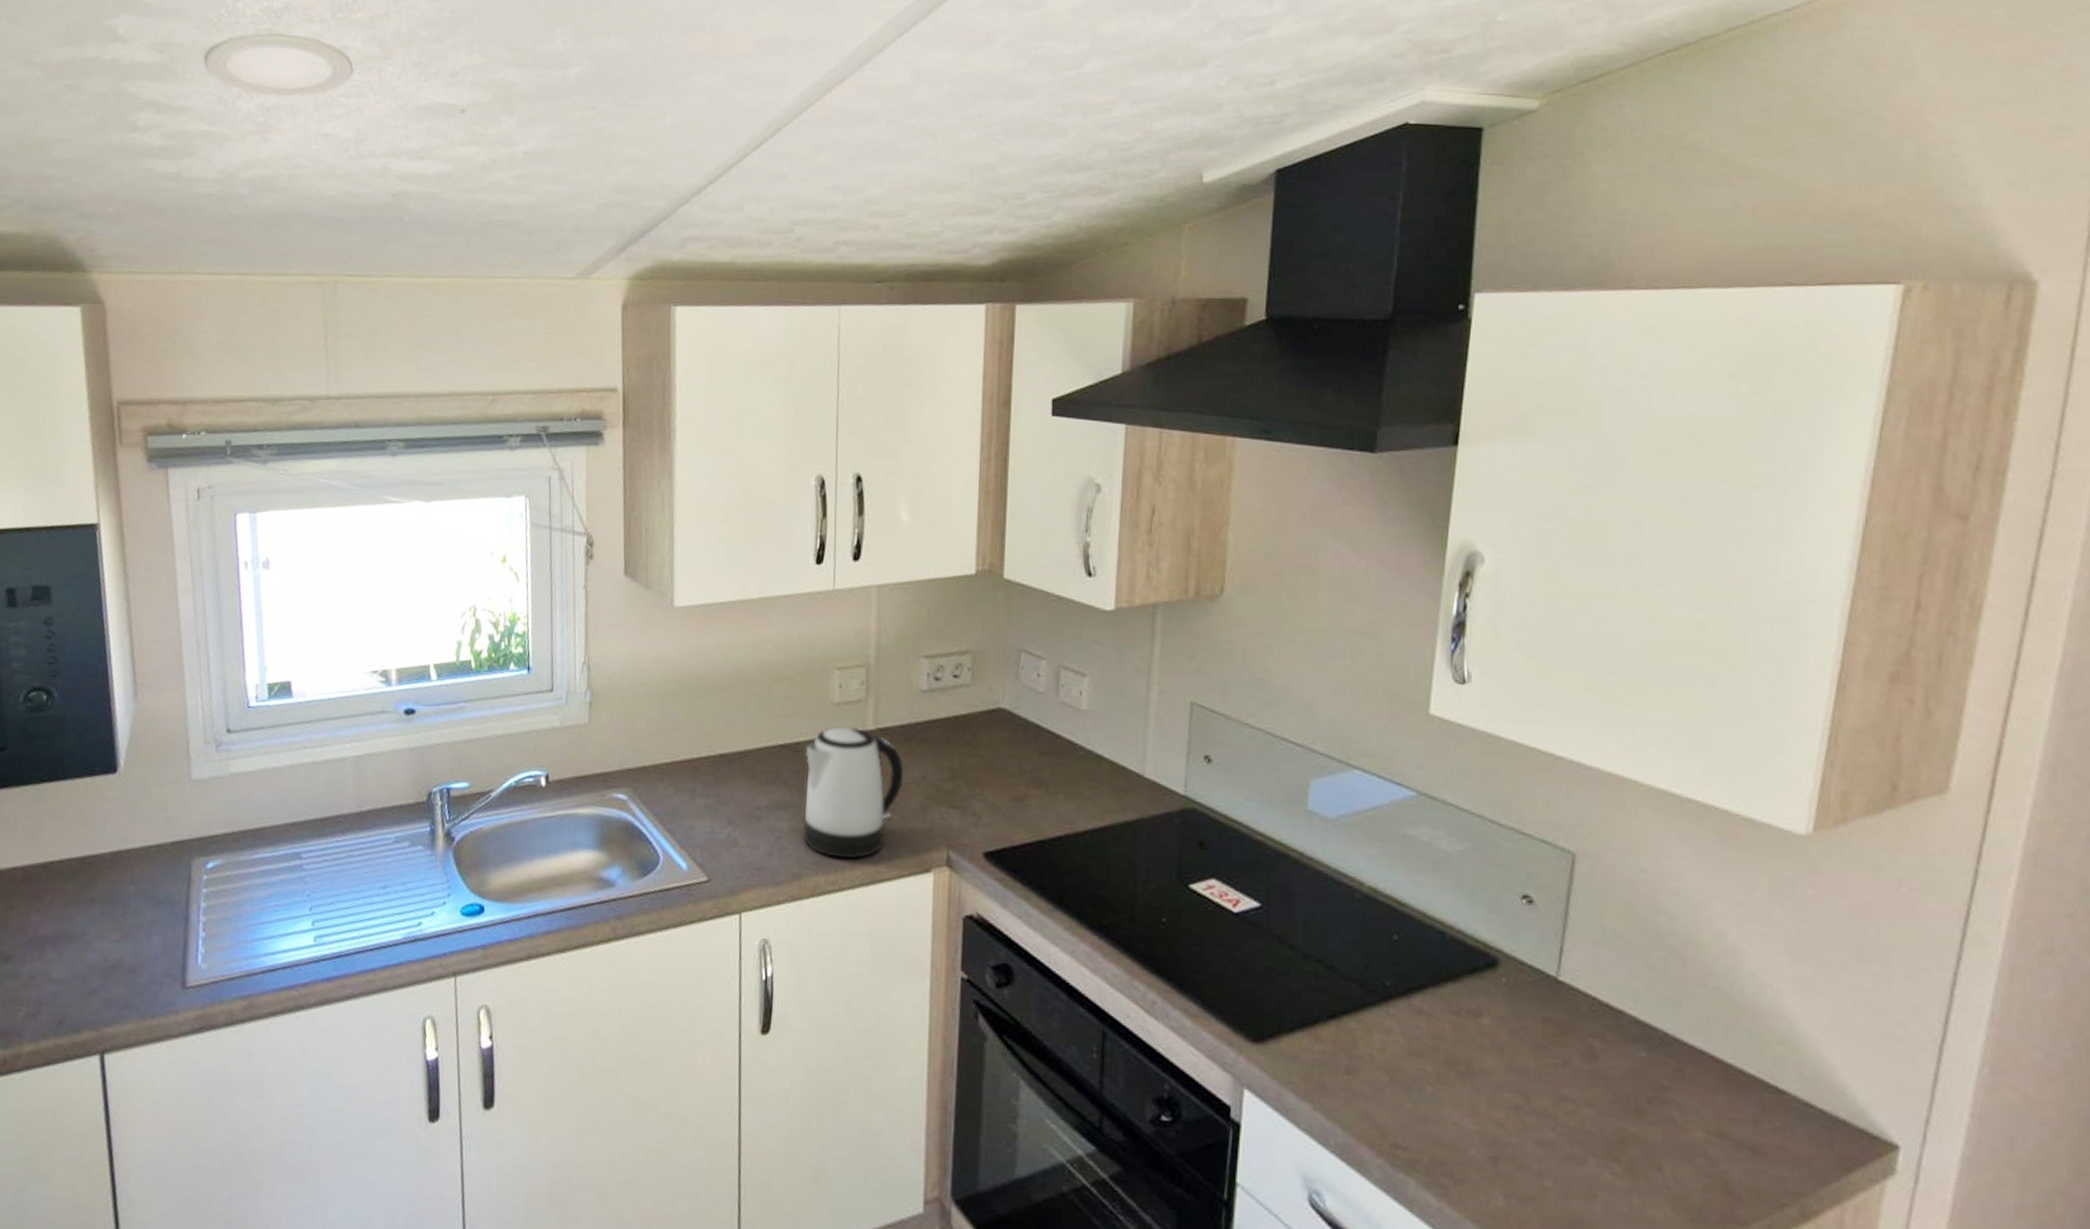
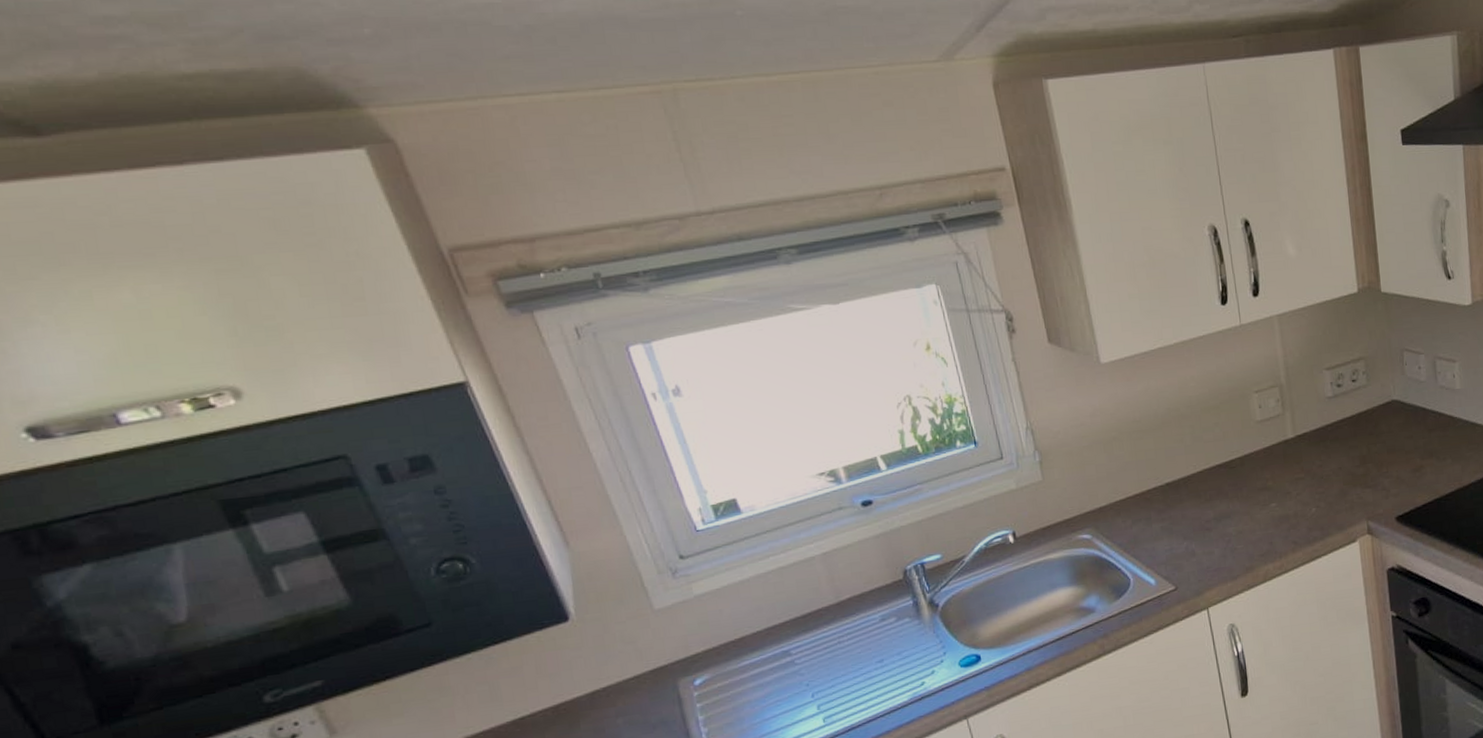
kettle: present [802,726,904,859] -> none [1239,438,1325,547]

